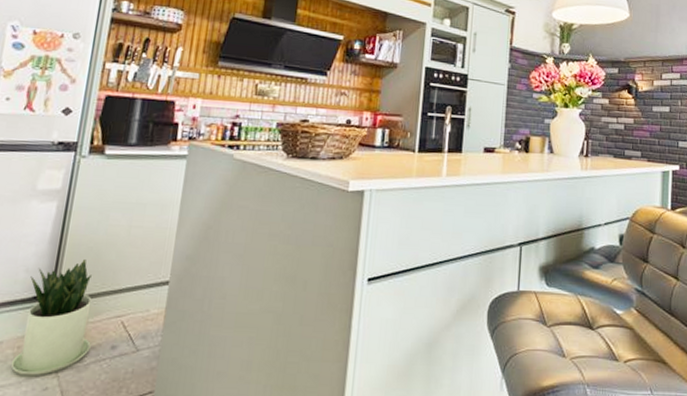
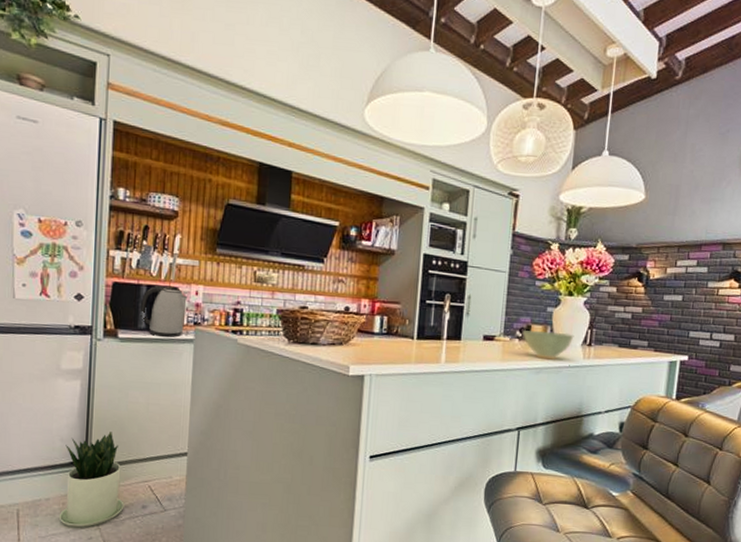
kettle: none [132,99,185,154] -> present [141,286,188,338]
bowl: none [521,141,572,172] -> present [522,329,574,360]

